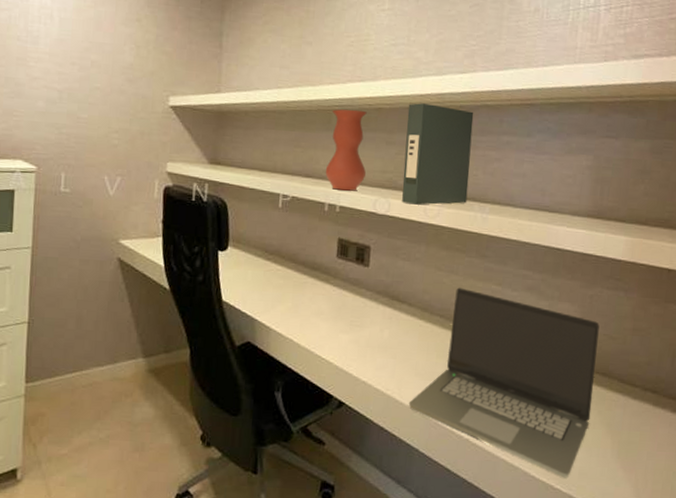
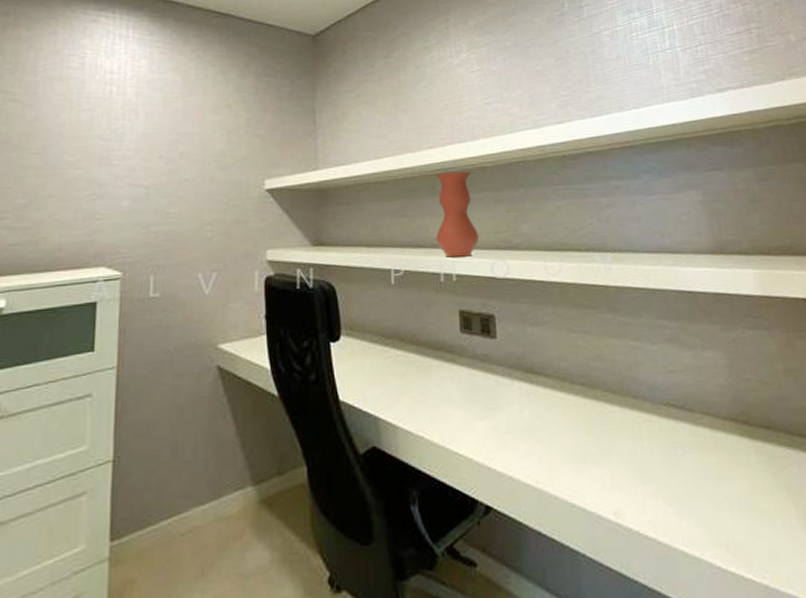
binder: present [402,103,474,205] -> none [511,157,587,263]
laptop: present [408,287,600,478] -> none [564,348,767,564]

